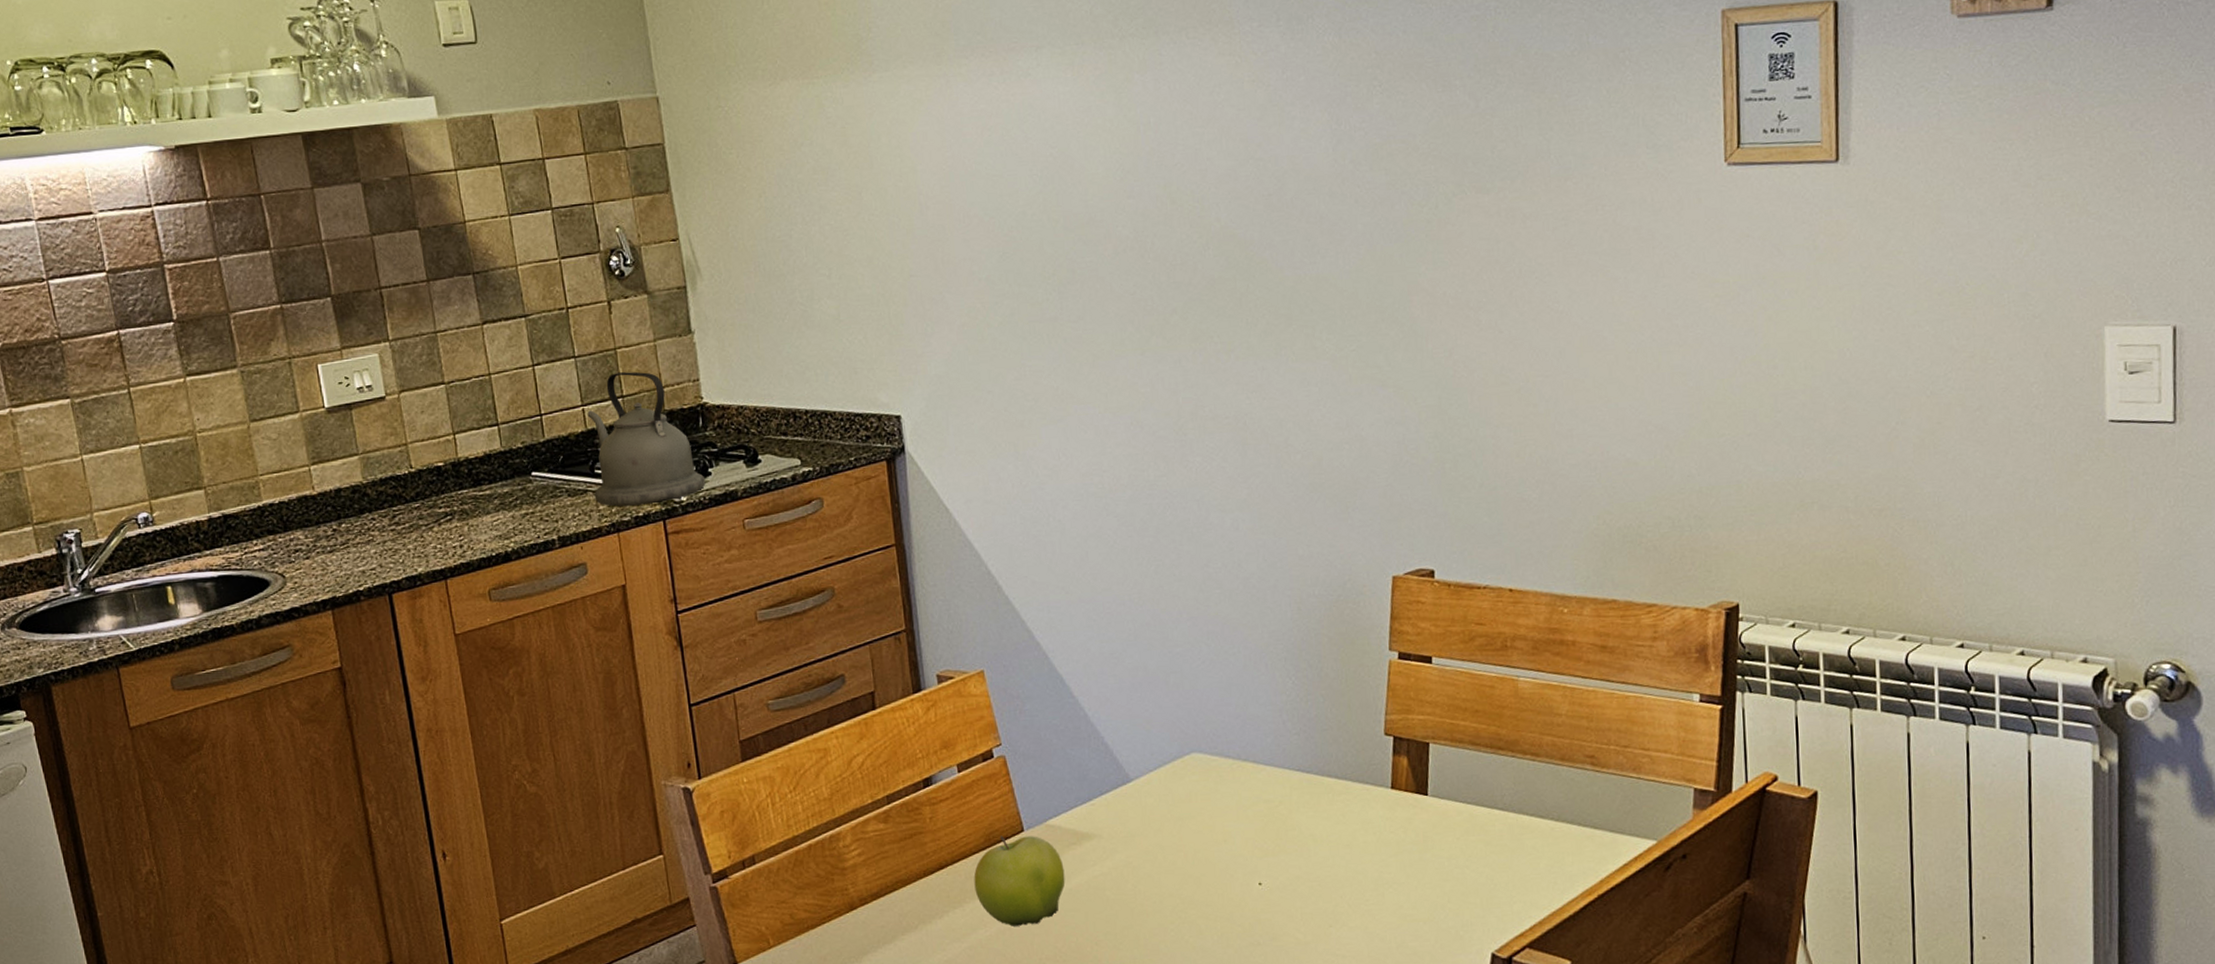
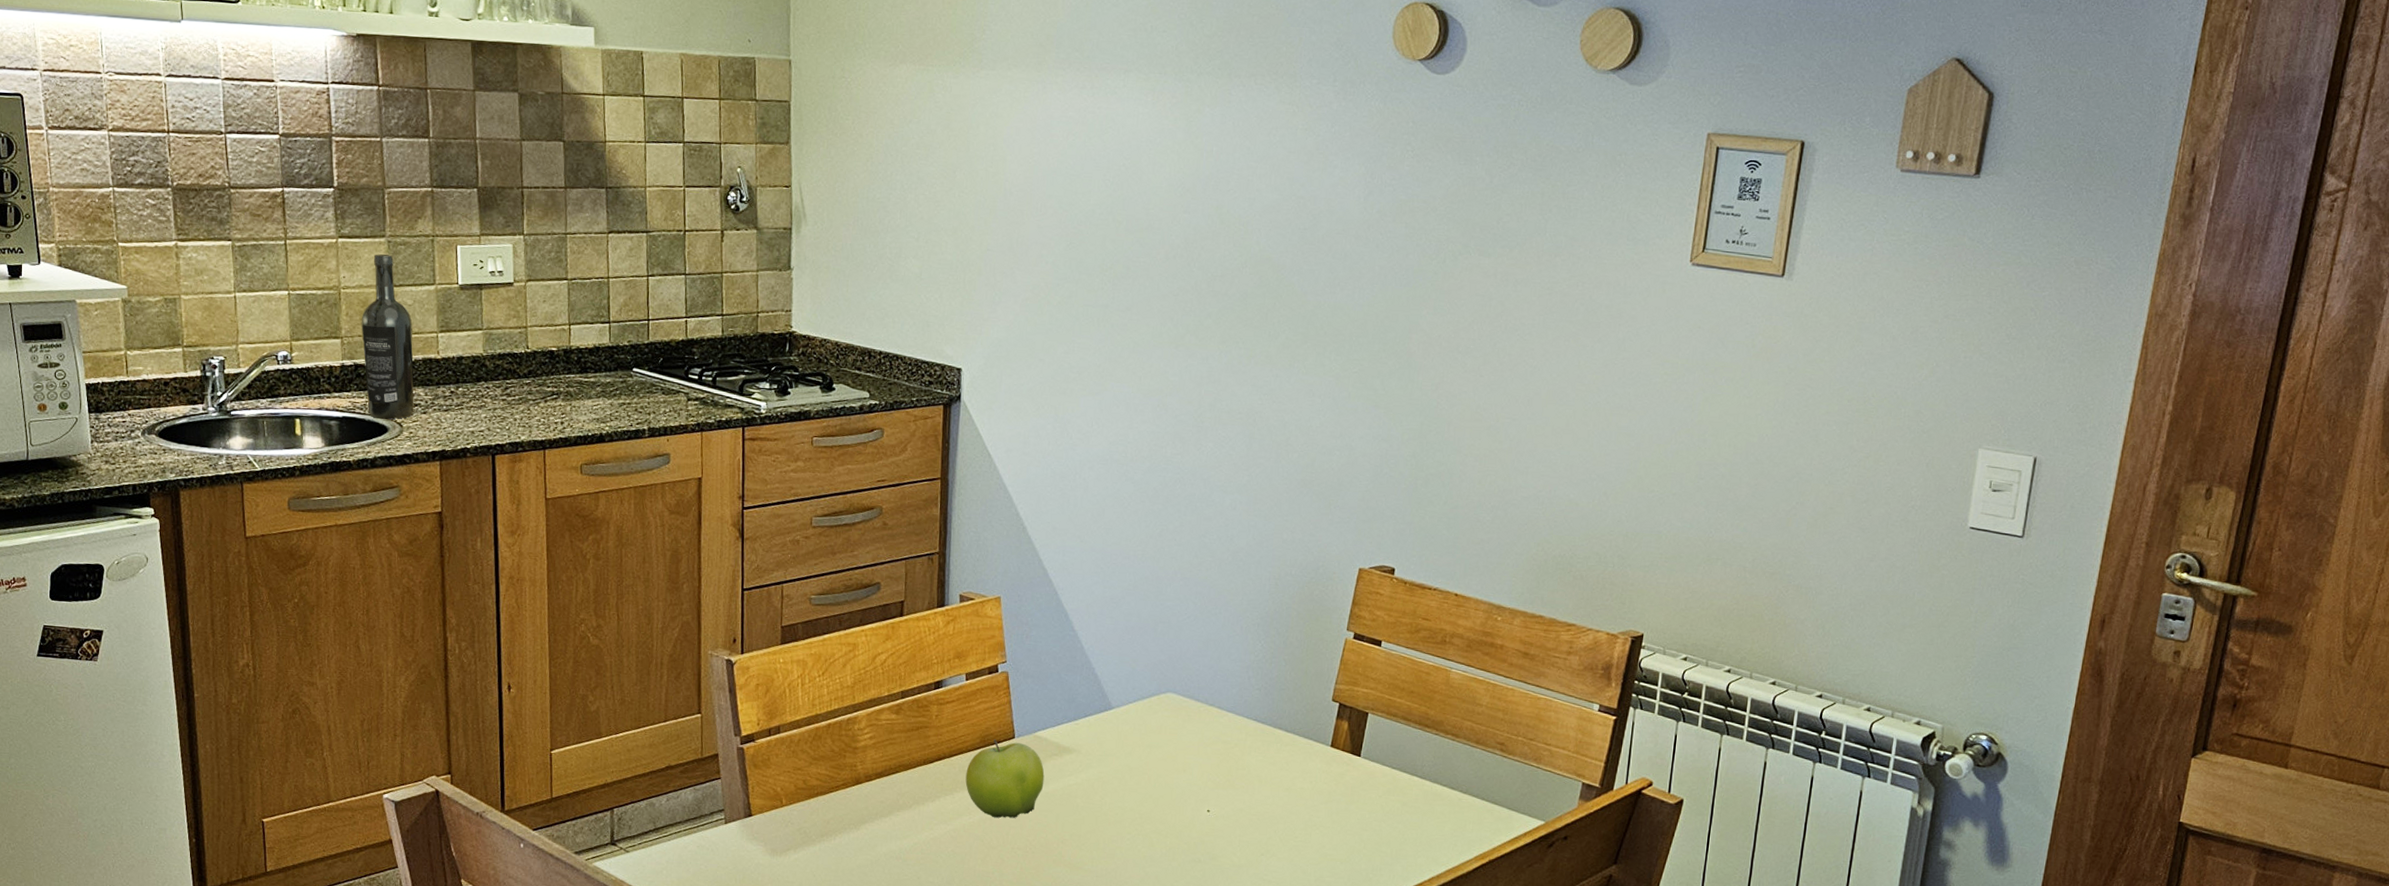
wine bottle: none [223,386,296,573] -> present [361,253,414,419]
kettle: present [587,371,706,507] -> none [685,293,785,412]

